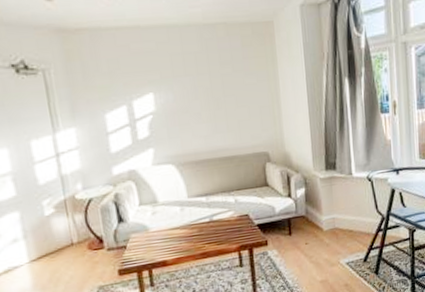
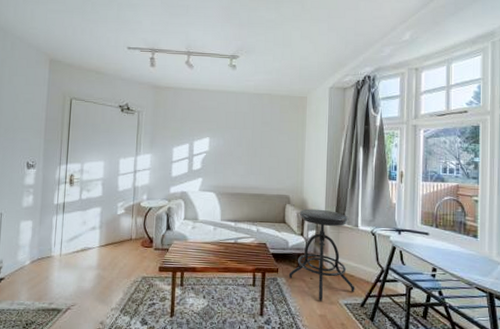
stool: none [280,161,356,266] -> present [288,208,355,301]

